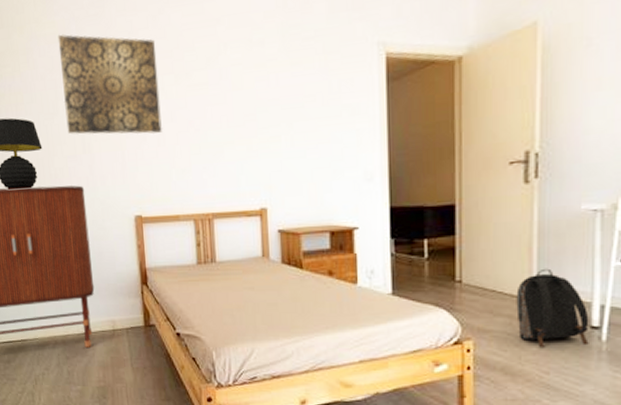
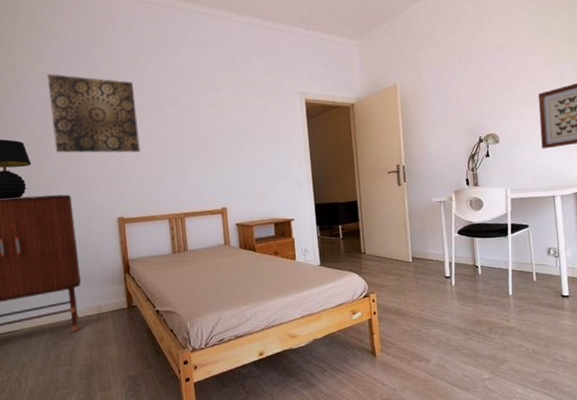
backpack: present [516,268,589,349] -> none [400,240,445,294]

